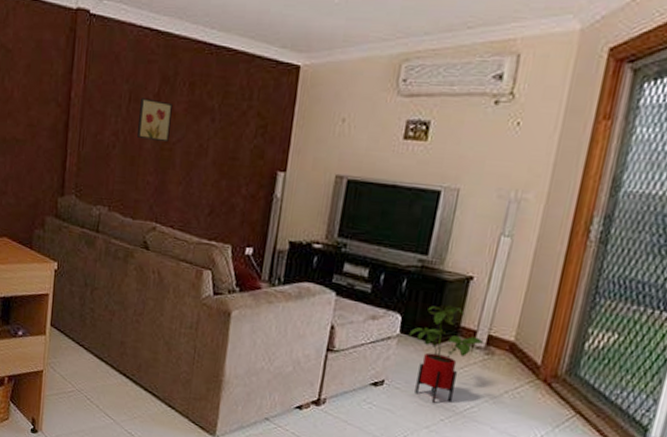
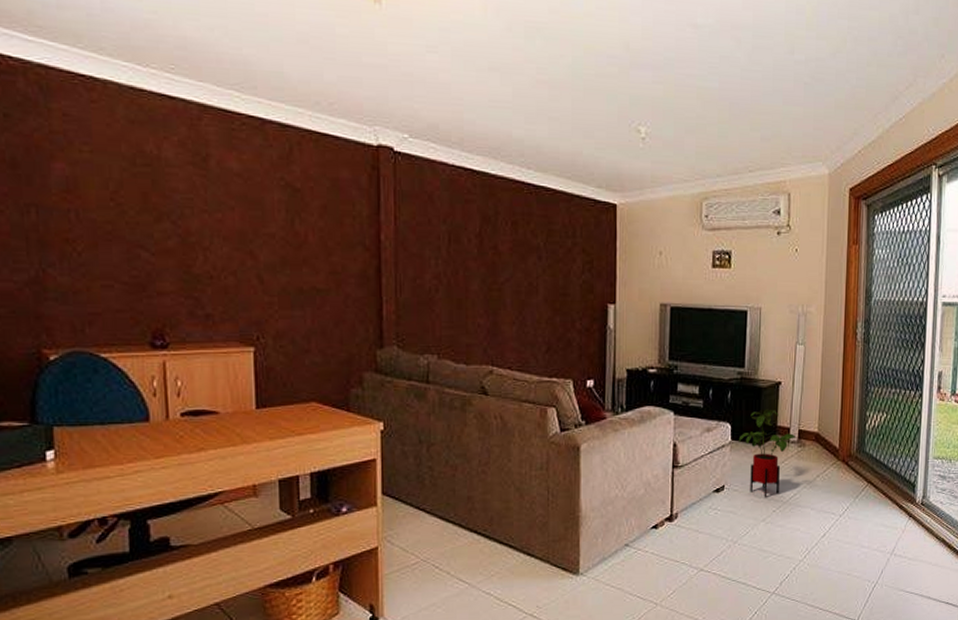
wall art: present [137,98,173,143] -> none [462,238,497,283]

